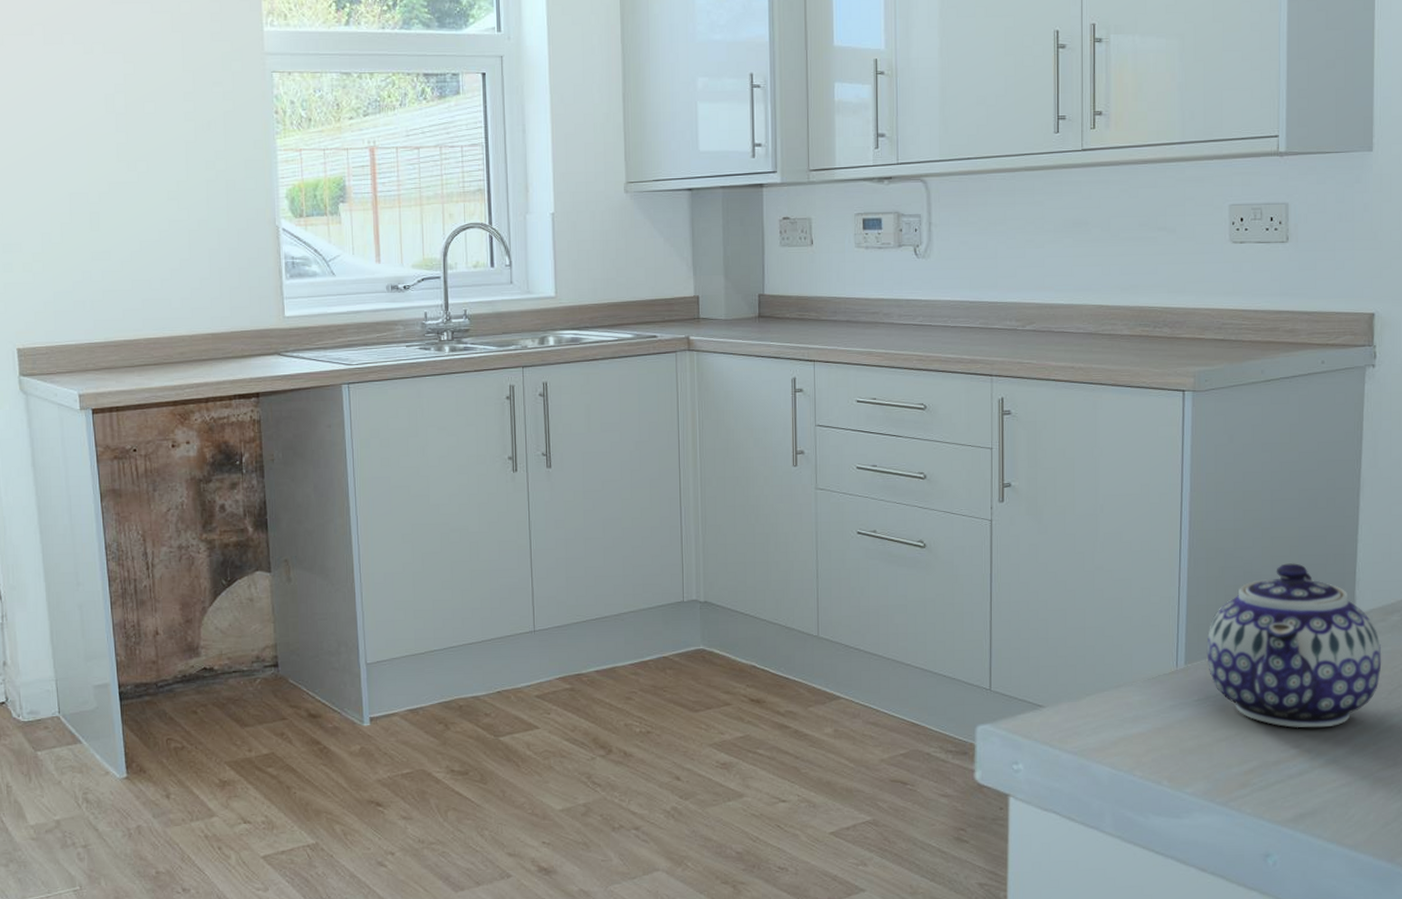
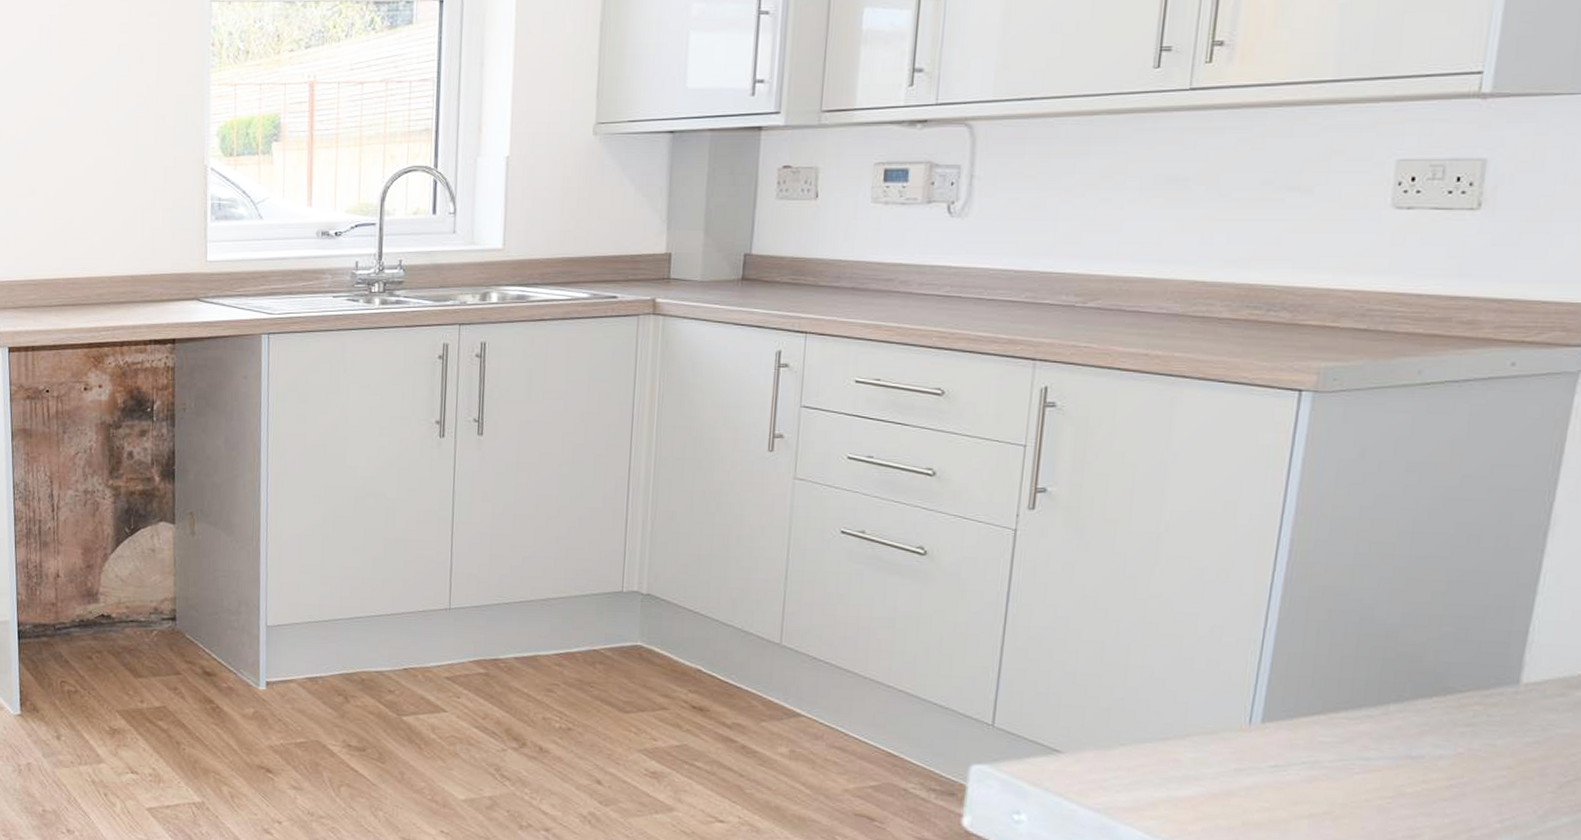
teapot: present [1206,563,1382,728] -> none [1294,612,1555,819]

